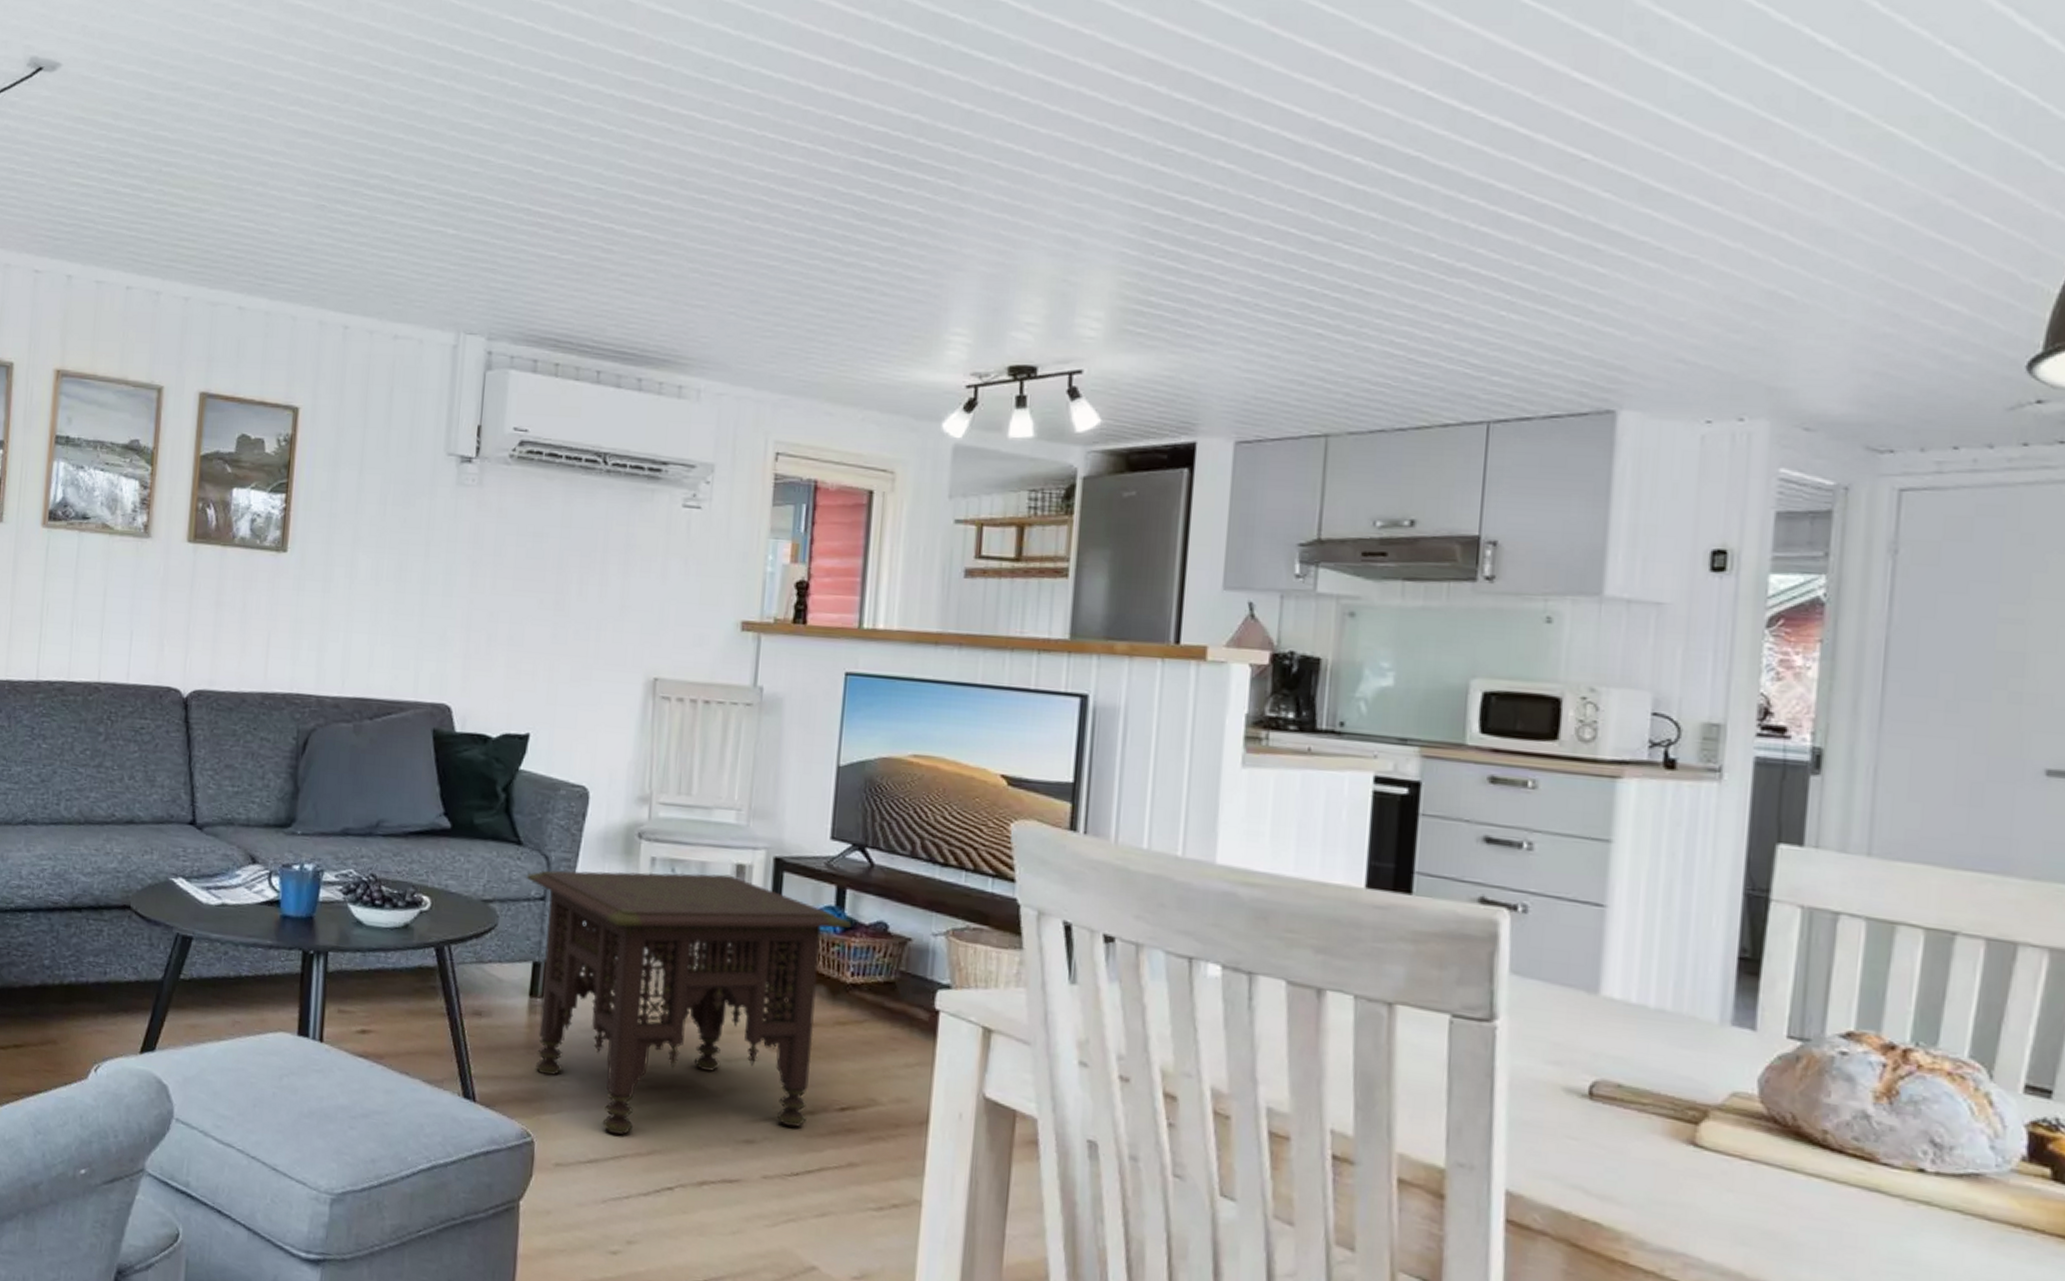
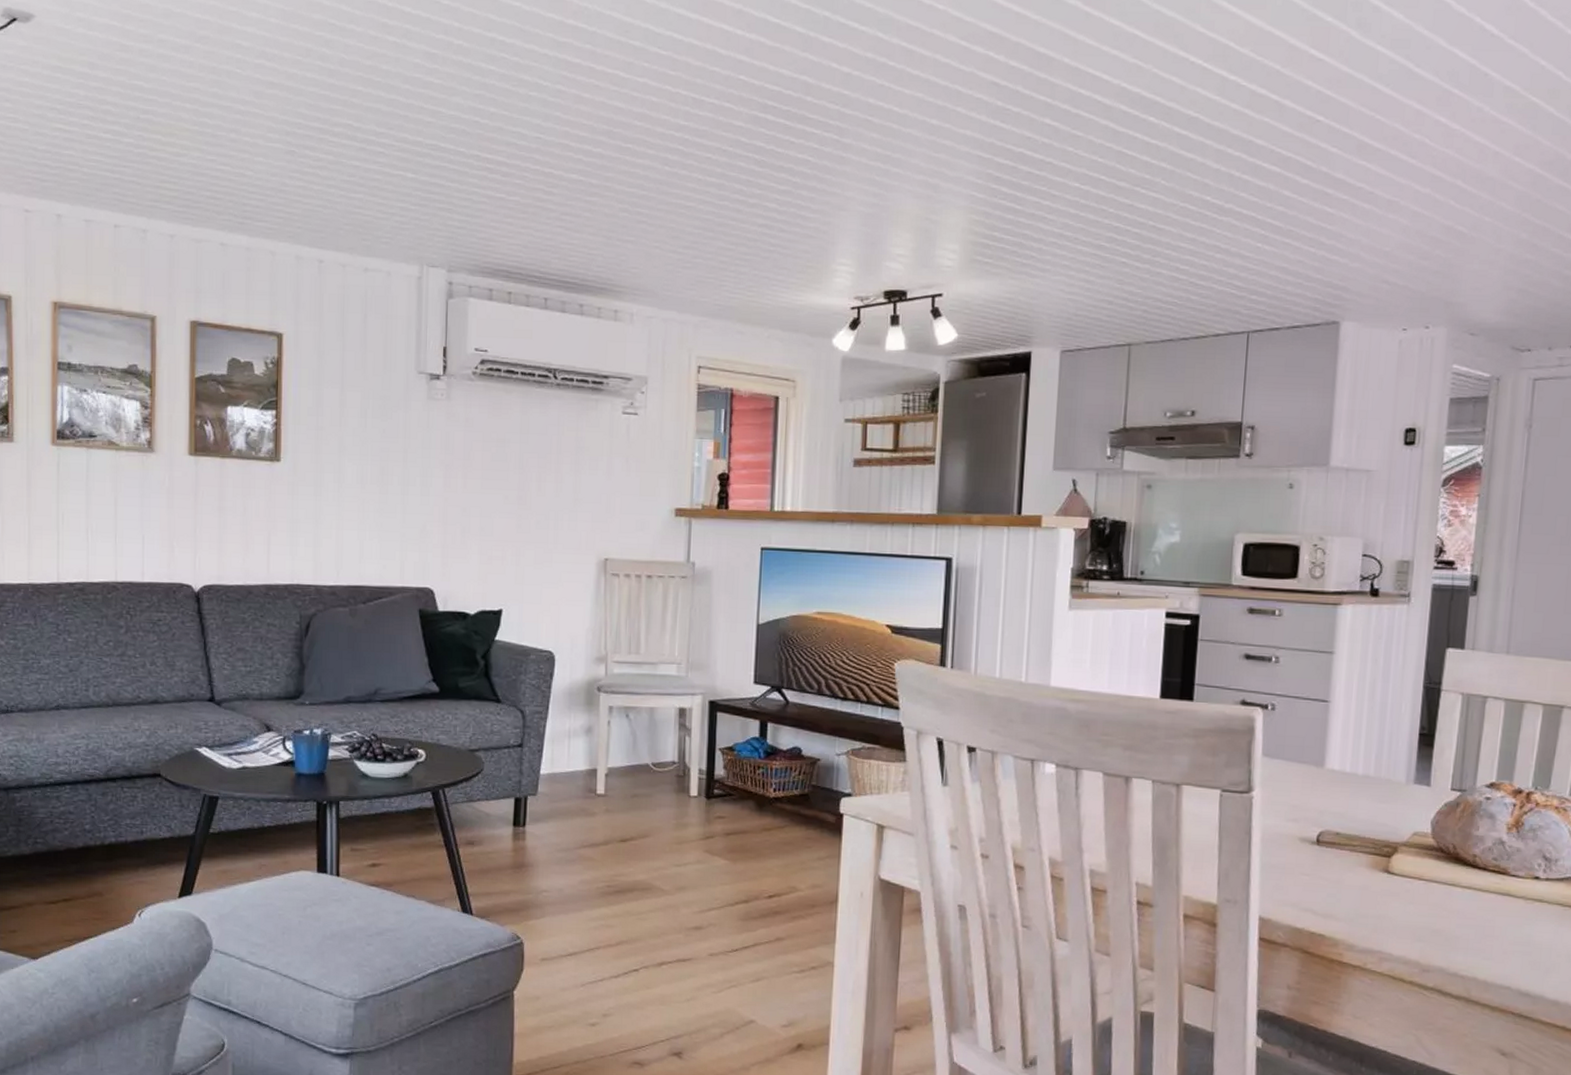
side table: present [526,870,851,1135] -> none [505,717,772,932]

